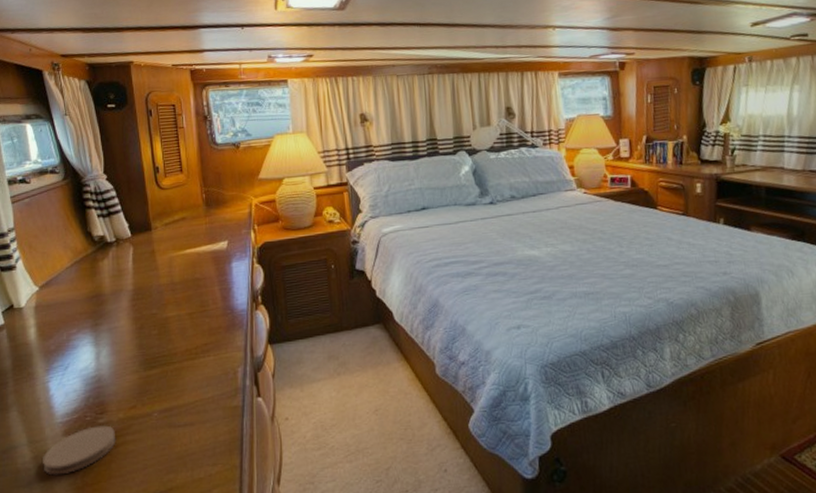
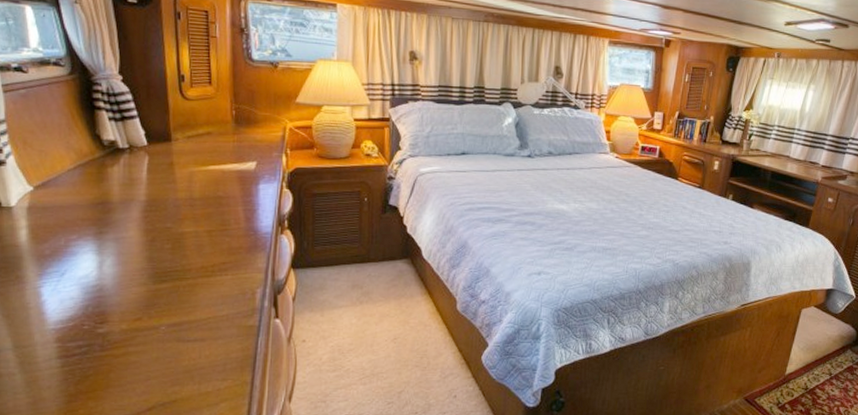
coaster: present [43,425,116,476] -> none [30,335,117,382]

